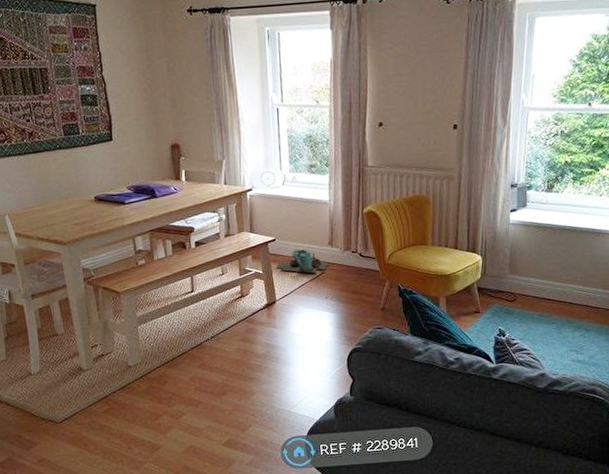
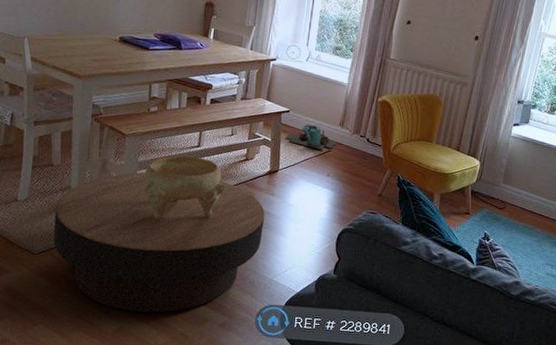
coffee table: none [68,322,272,464] -> present [53,172,265,313]
decorative bowl: none [146,302,227,371] -> present [143,156,226,220]

